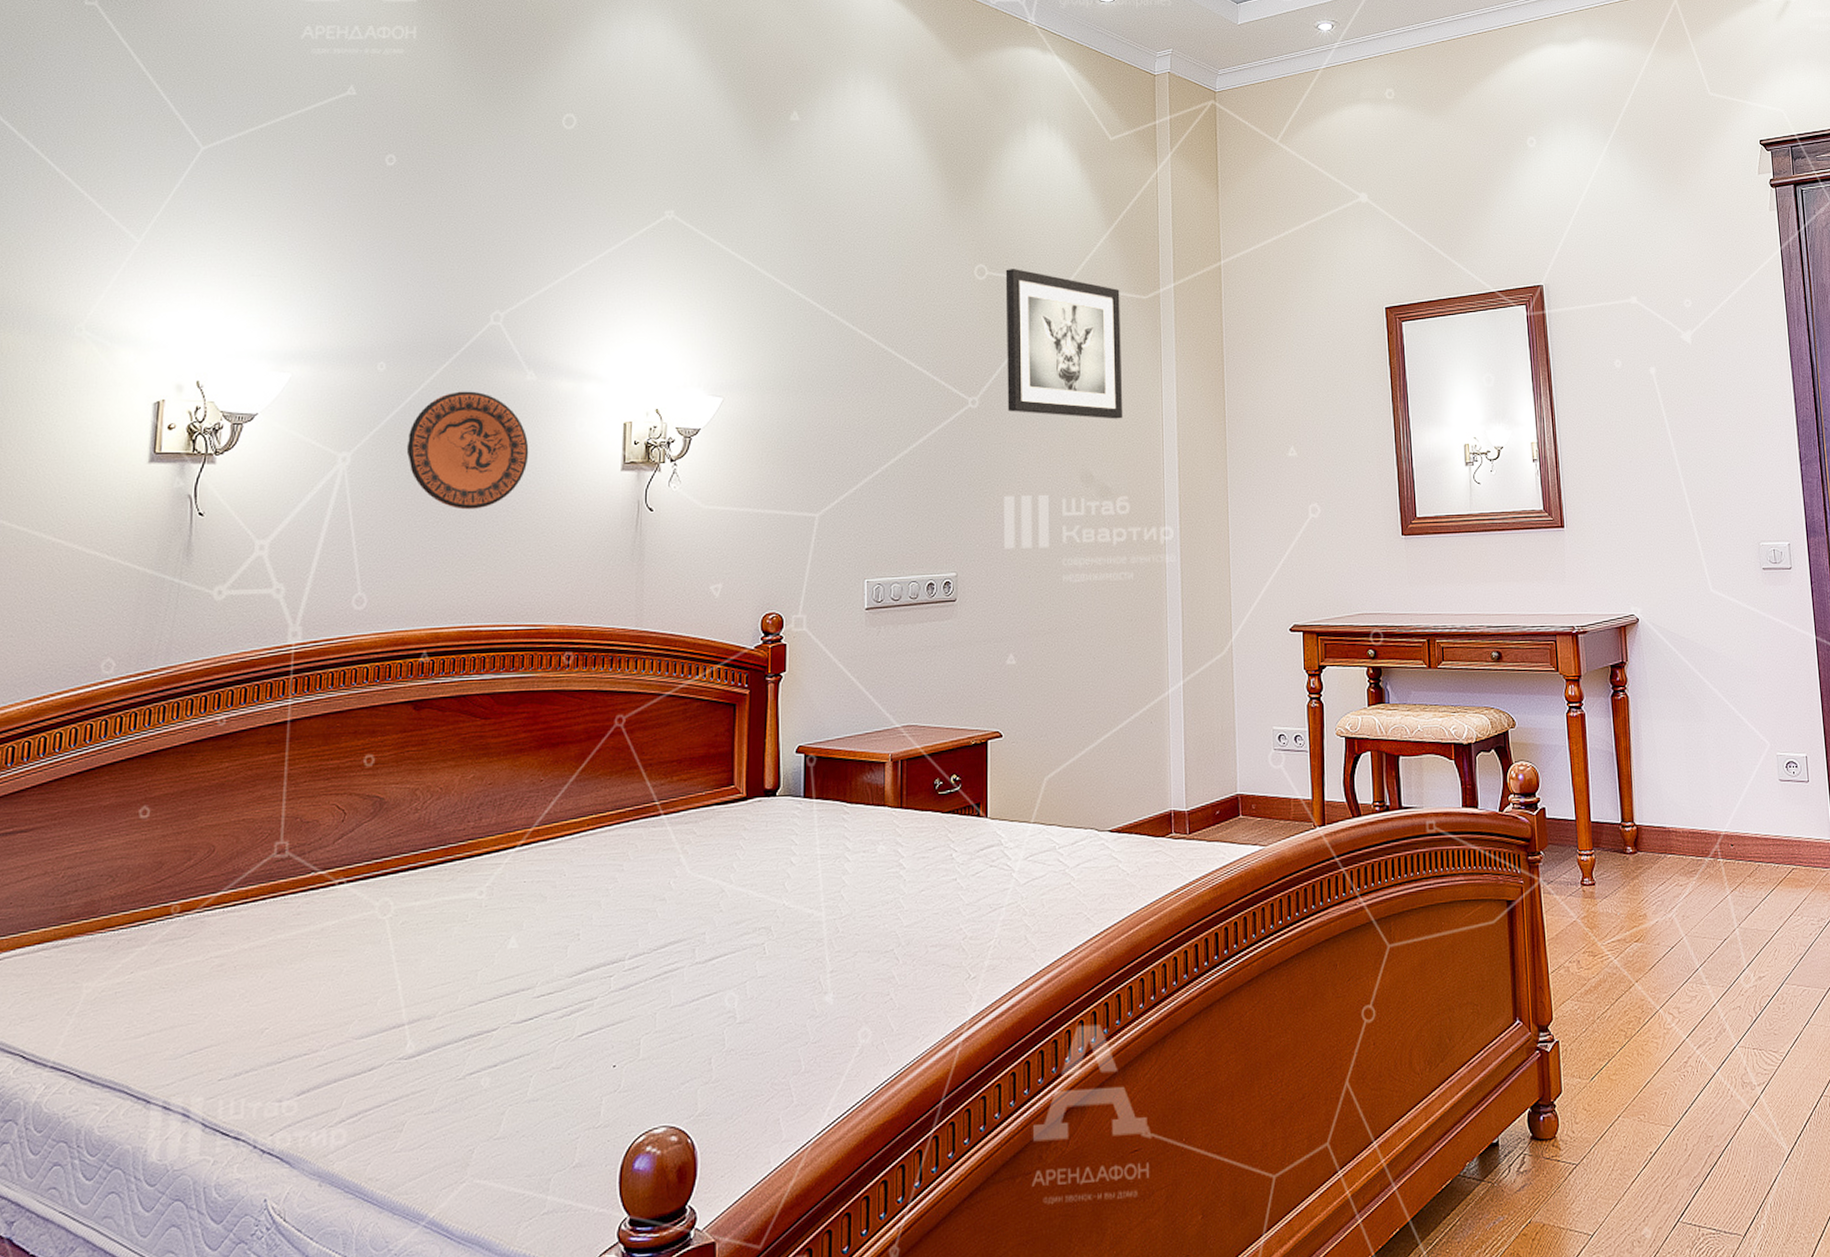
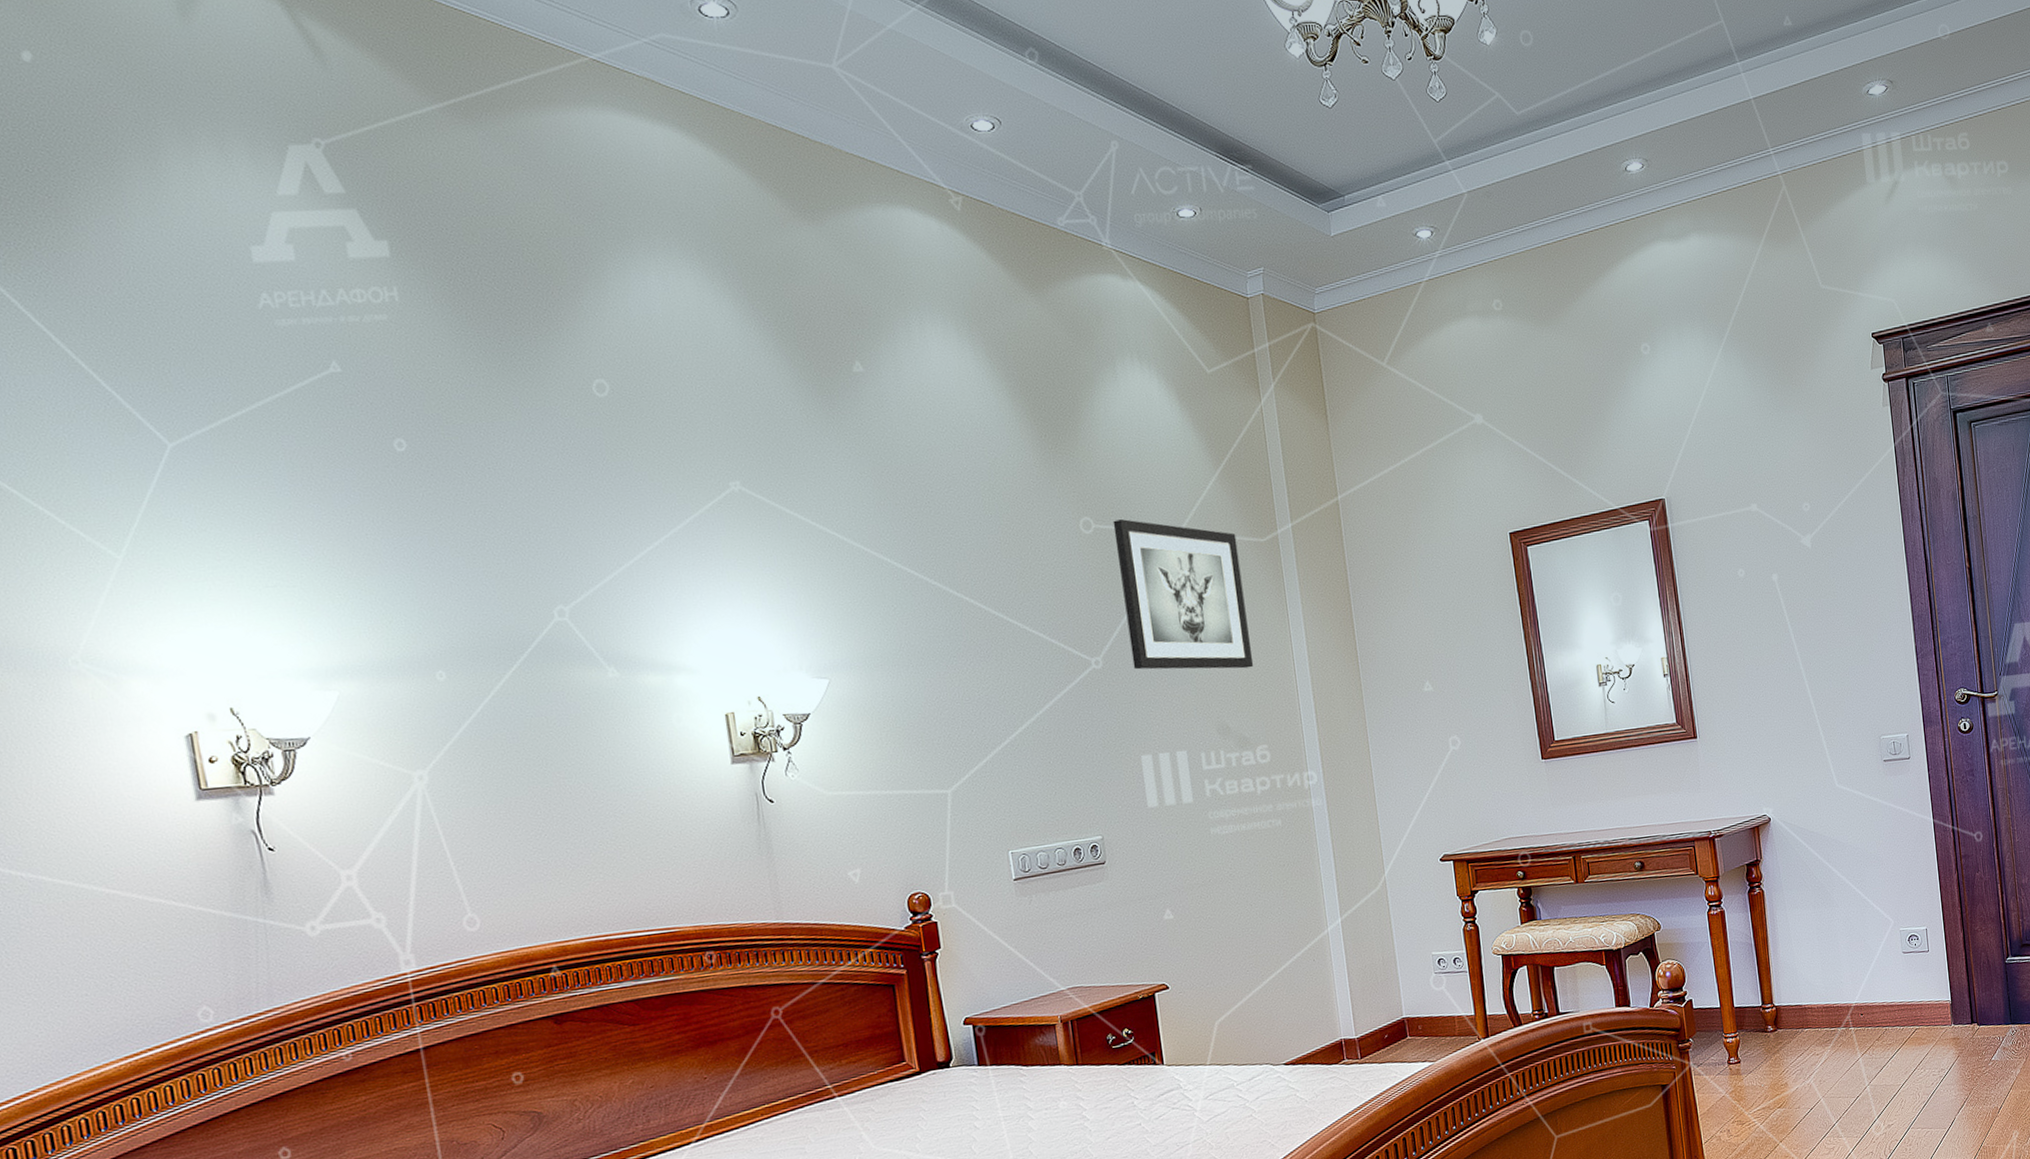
decorative plate: present [406,391,529,510] -> none [488,694,628,819]

